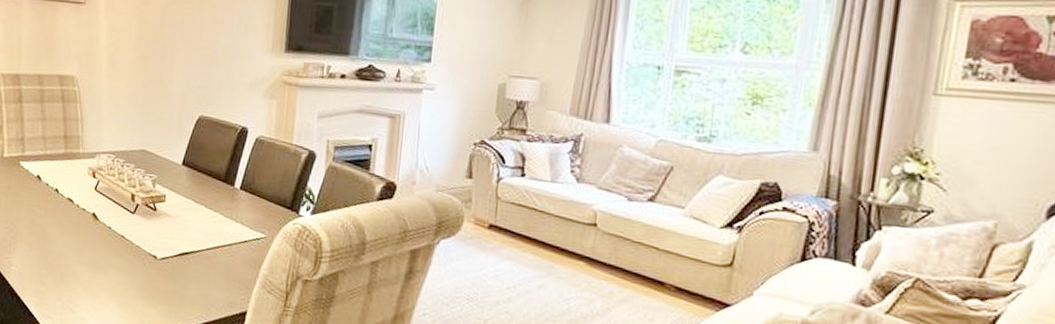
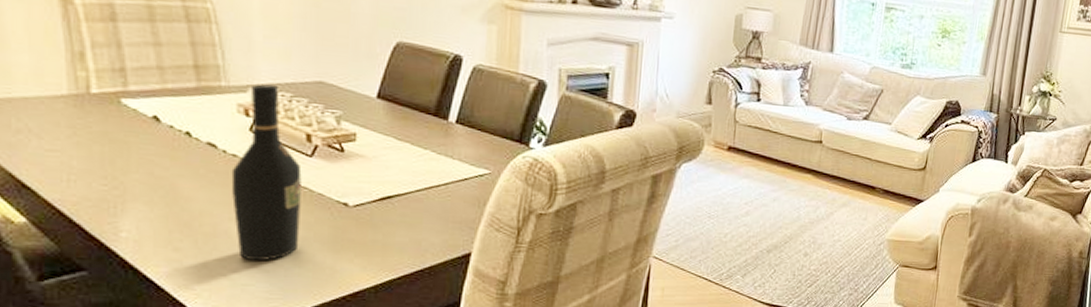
wine bottle: none [80,151,127,300] -> present [231,84,302,261]

